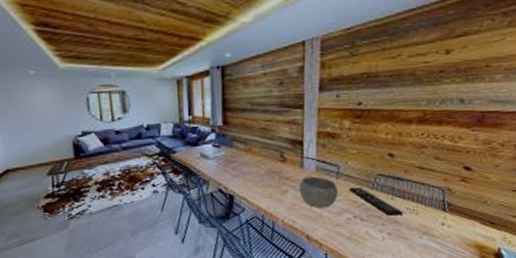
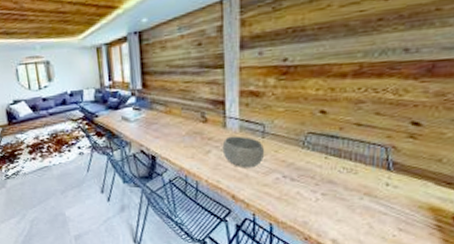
remote control: present [349,187,403,216] -> none [277,146,339,176]

